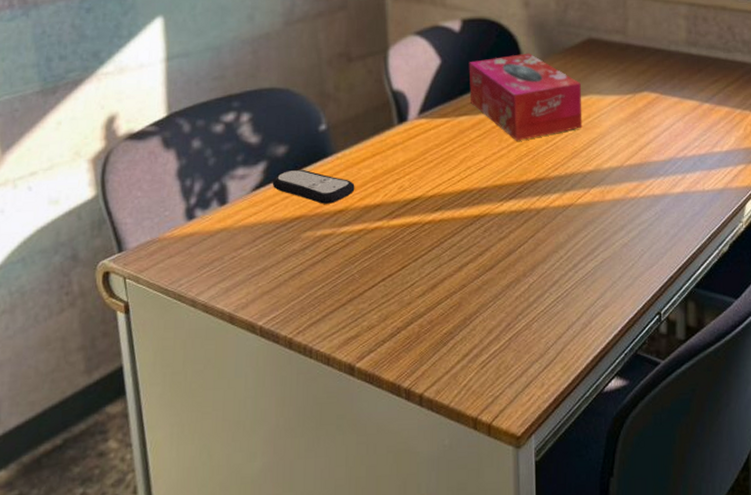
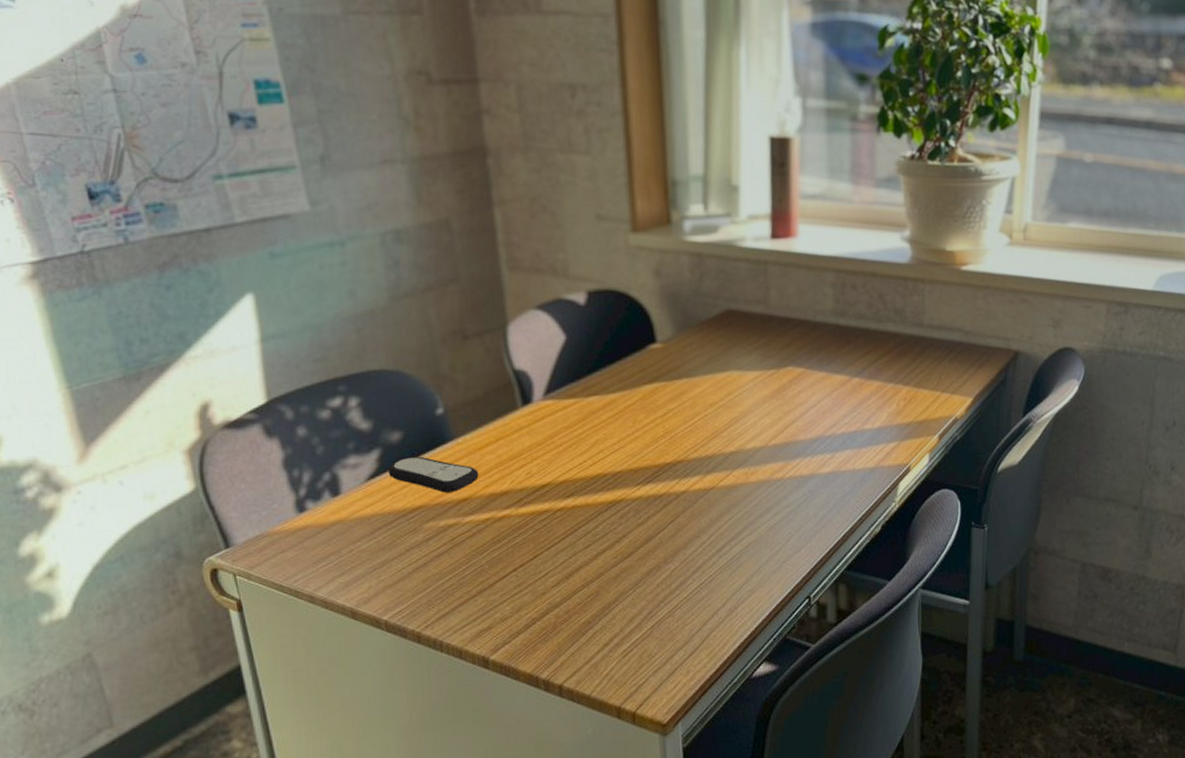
tissue box: present [468,53,583,141] -> none [596,326,723,422]

